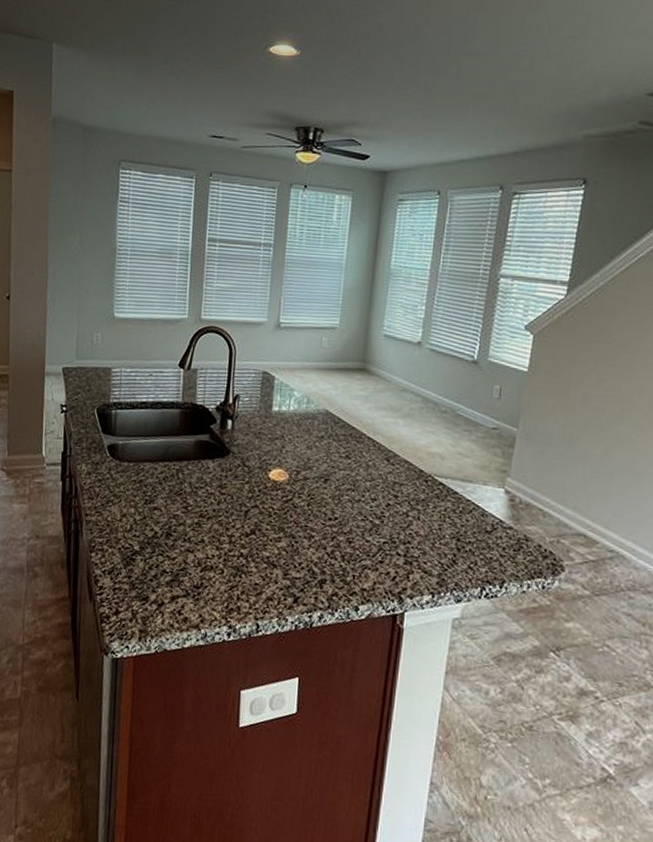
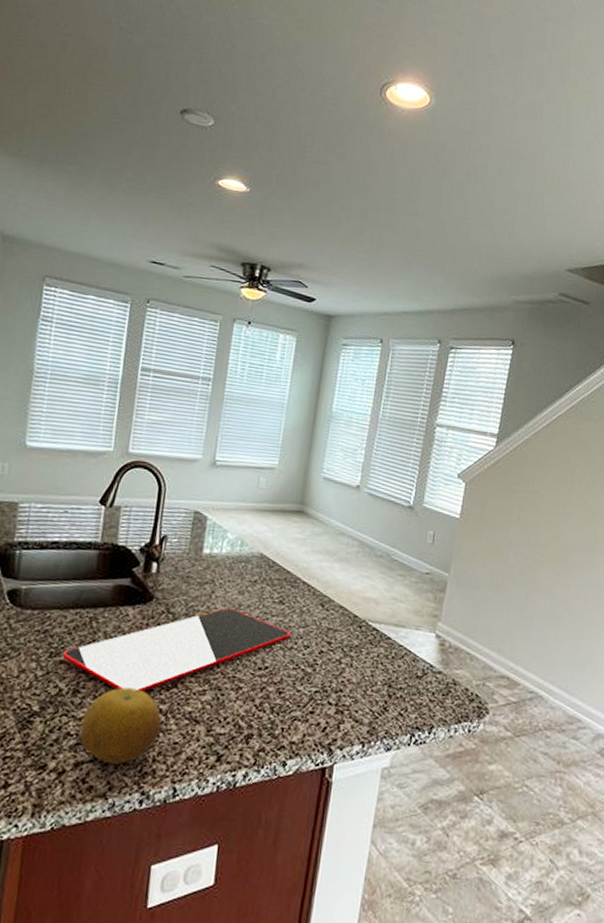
cutting board: none [155,461,358,537] -> present [62,607,291,692]
fruit: none [174,532,243,601] -> present [79,687,162,765]

